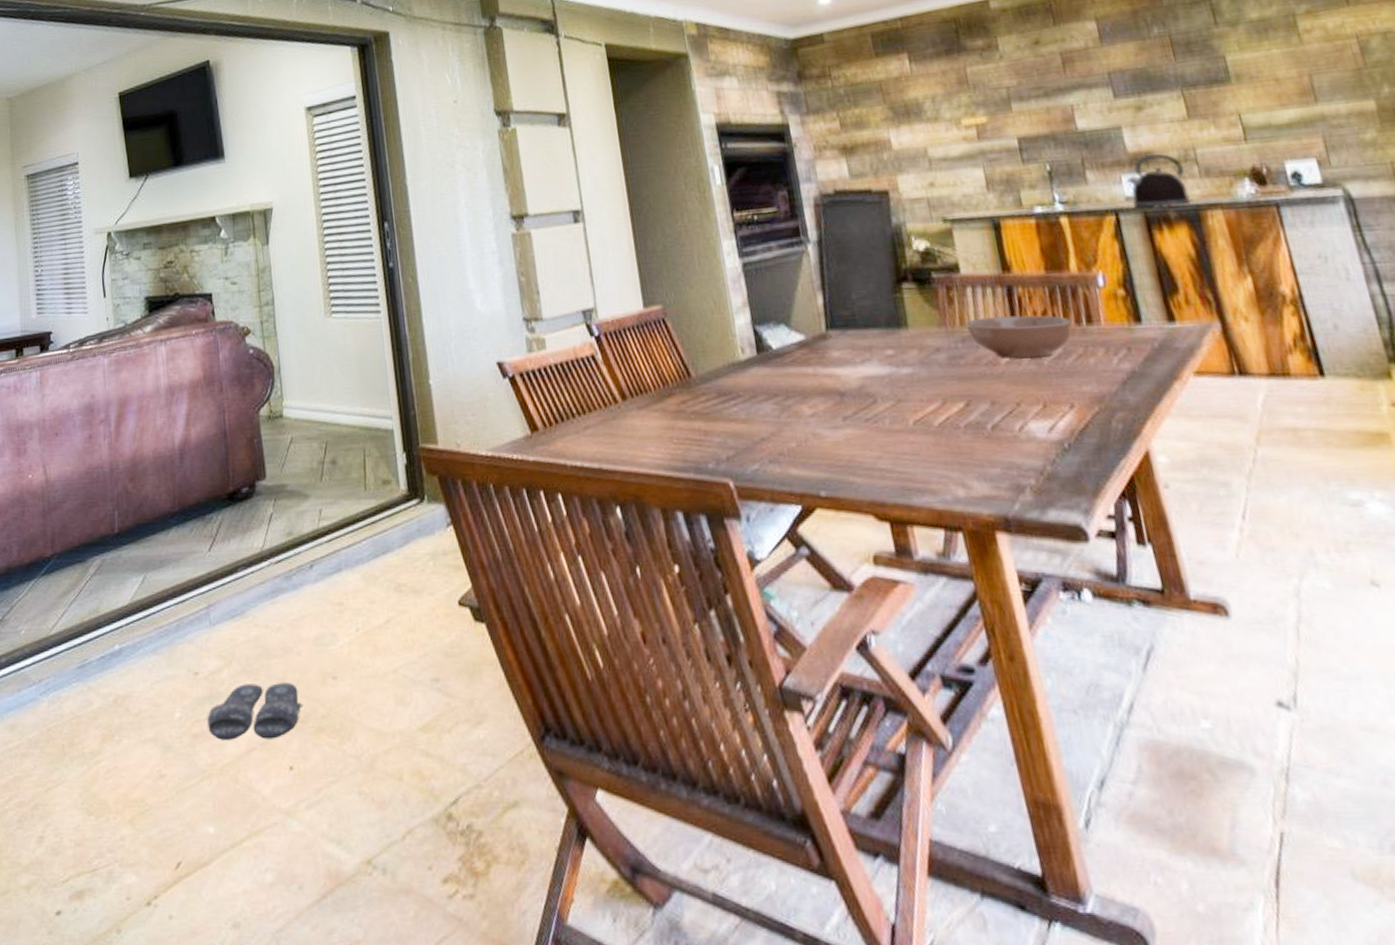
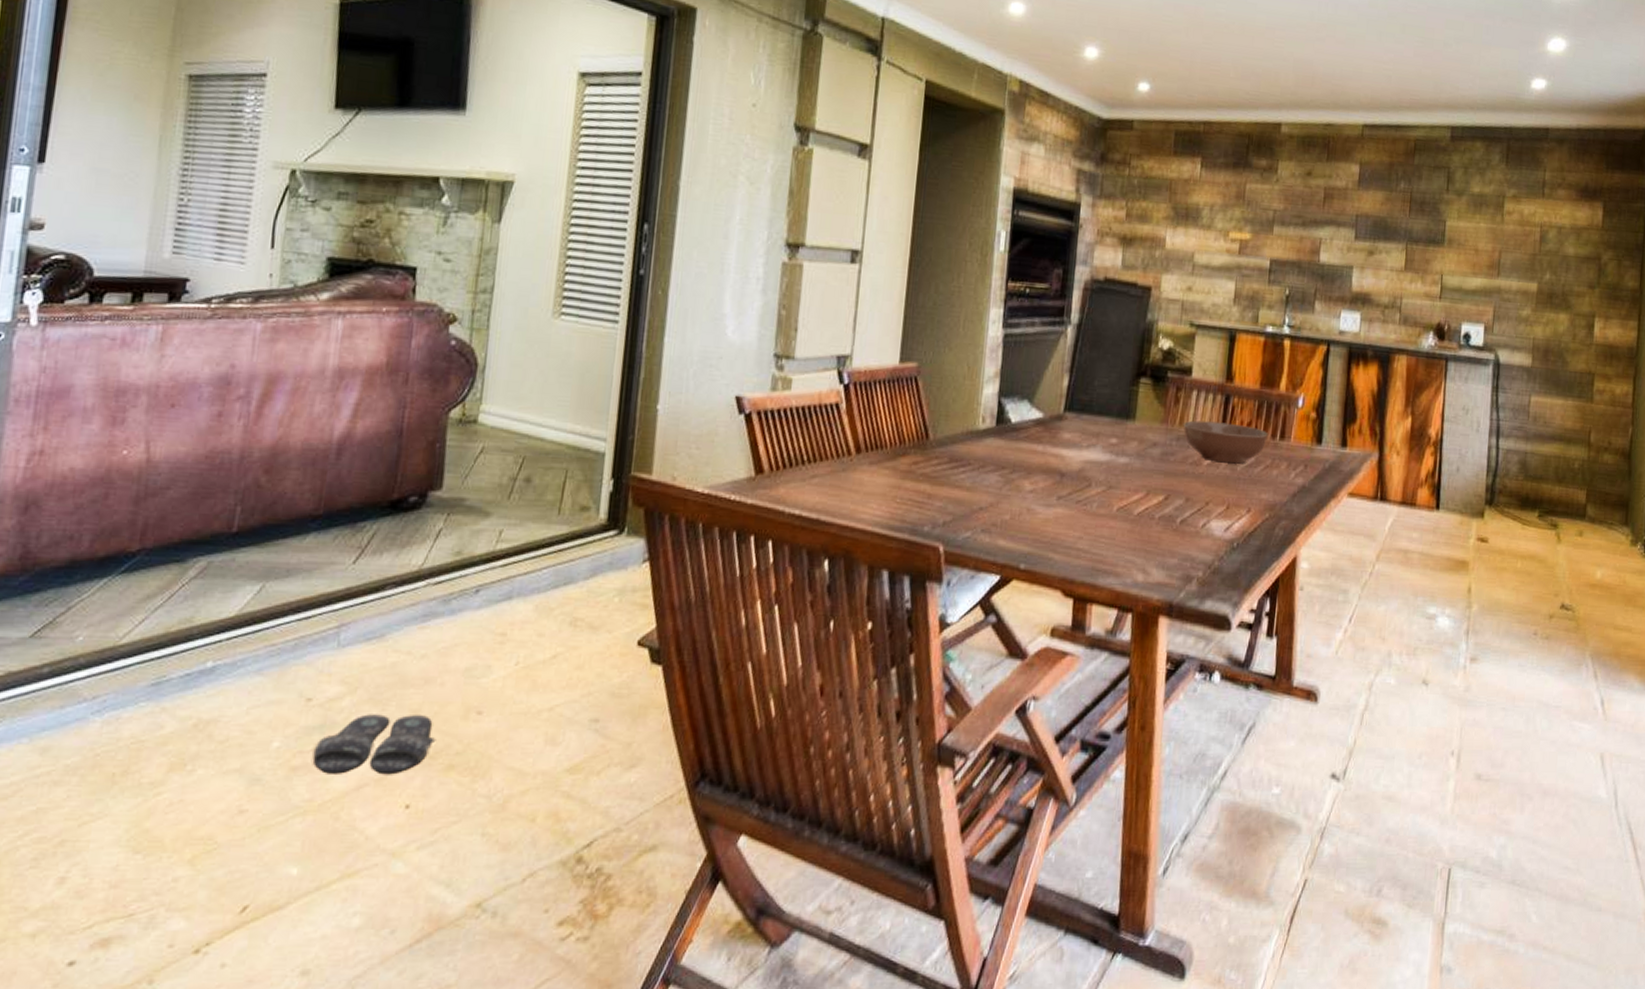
kettle: present [1125,153,1193,210] -> none [1343,296,1390,349]

